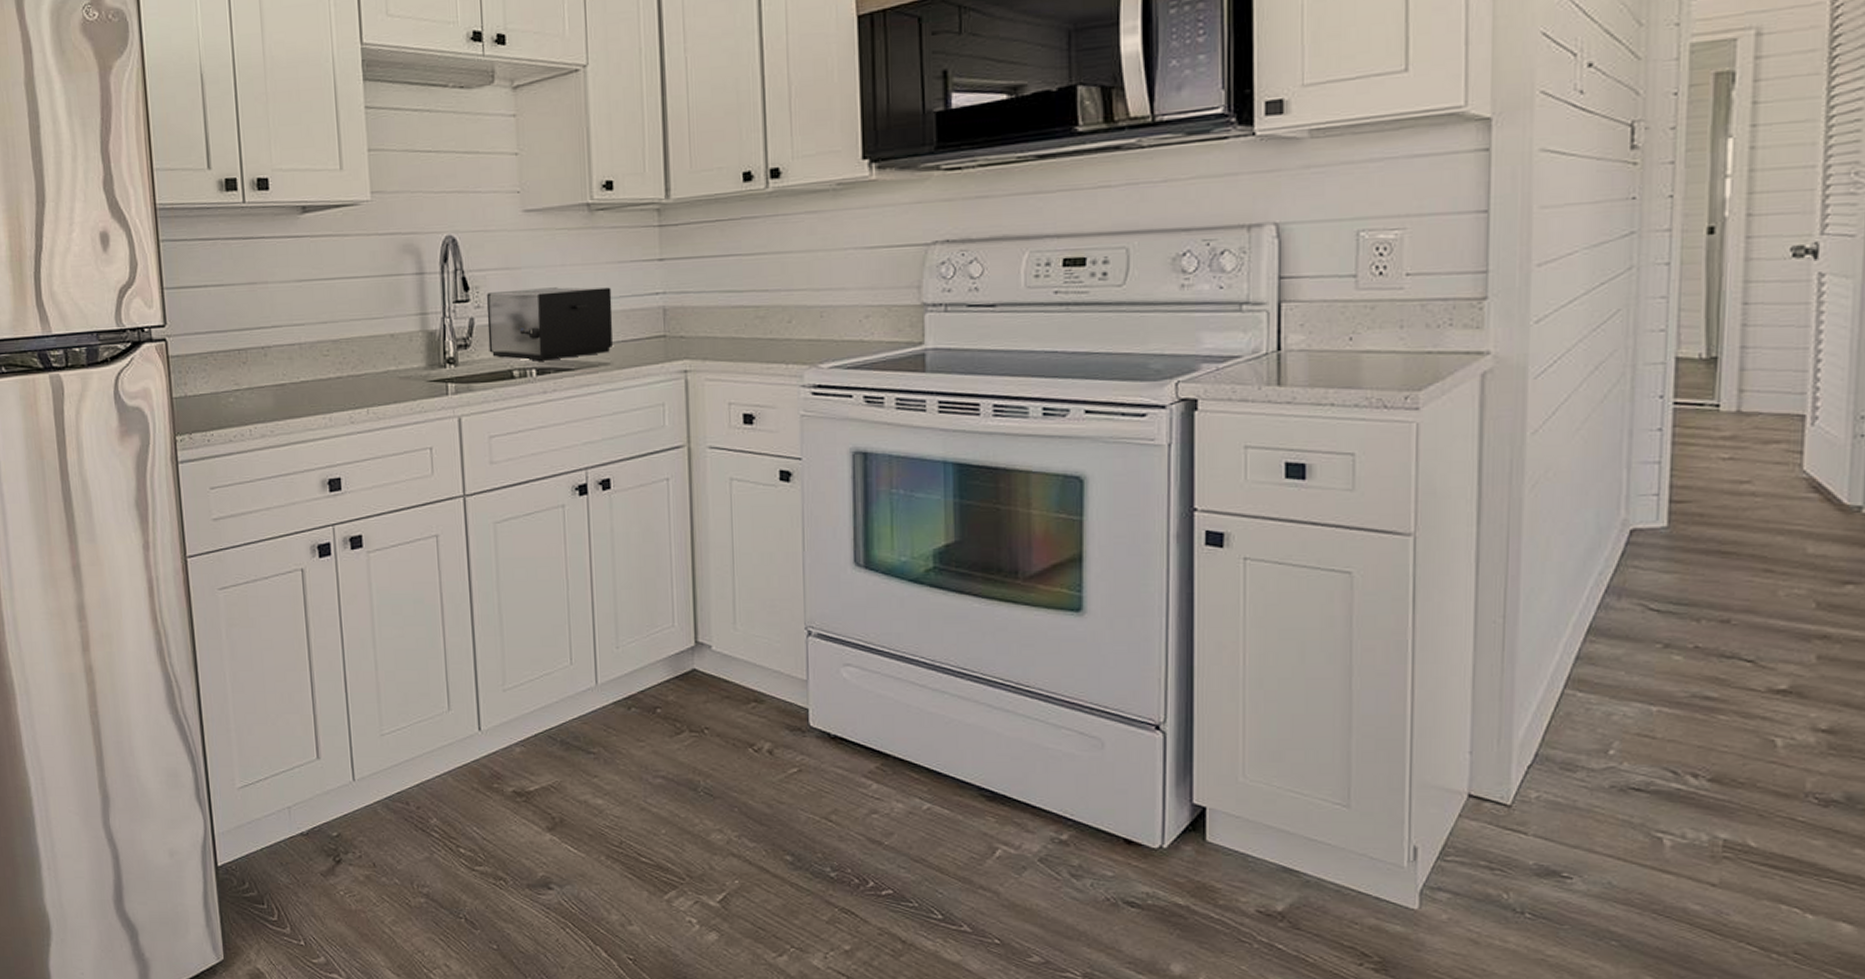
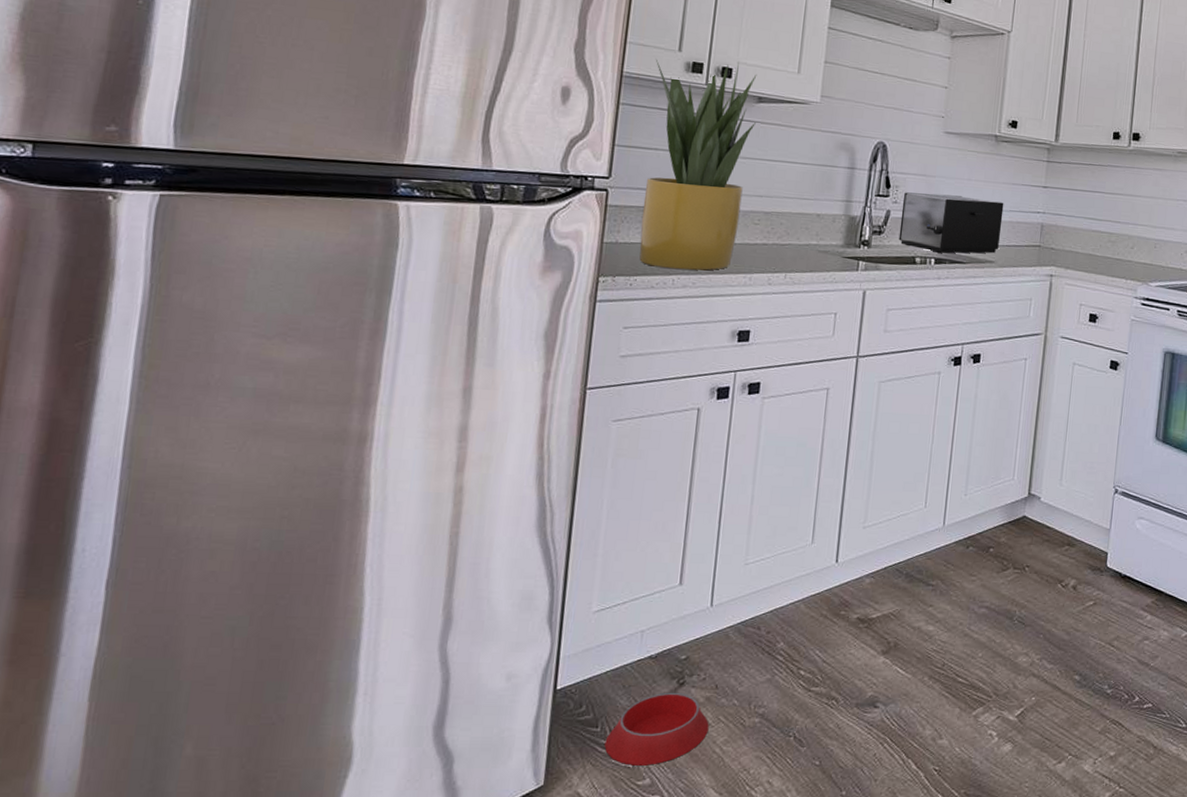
planter: none [185,169,308,419] -> present [639,59,757,271]
pet bowl: none [274,870,374,944] -> present [604,692,709,765]

